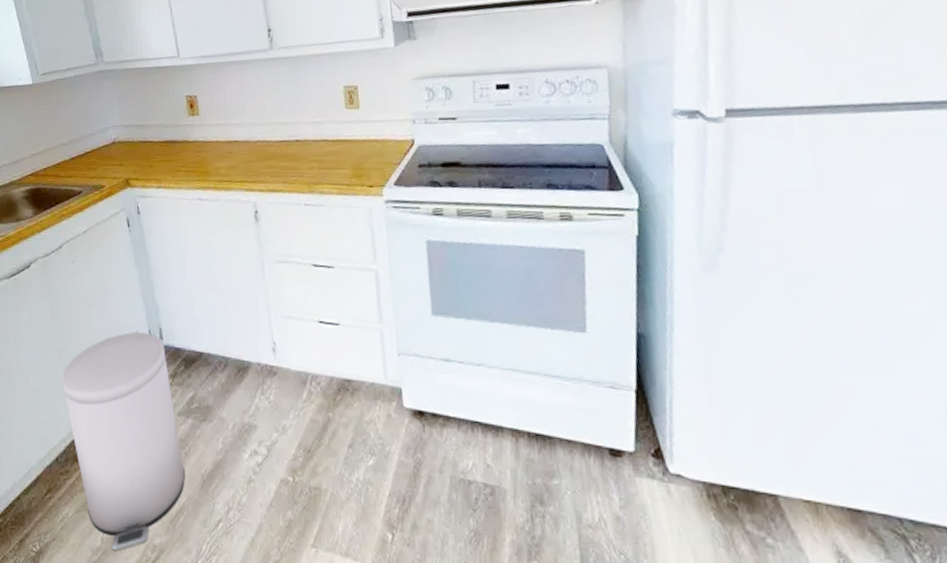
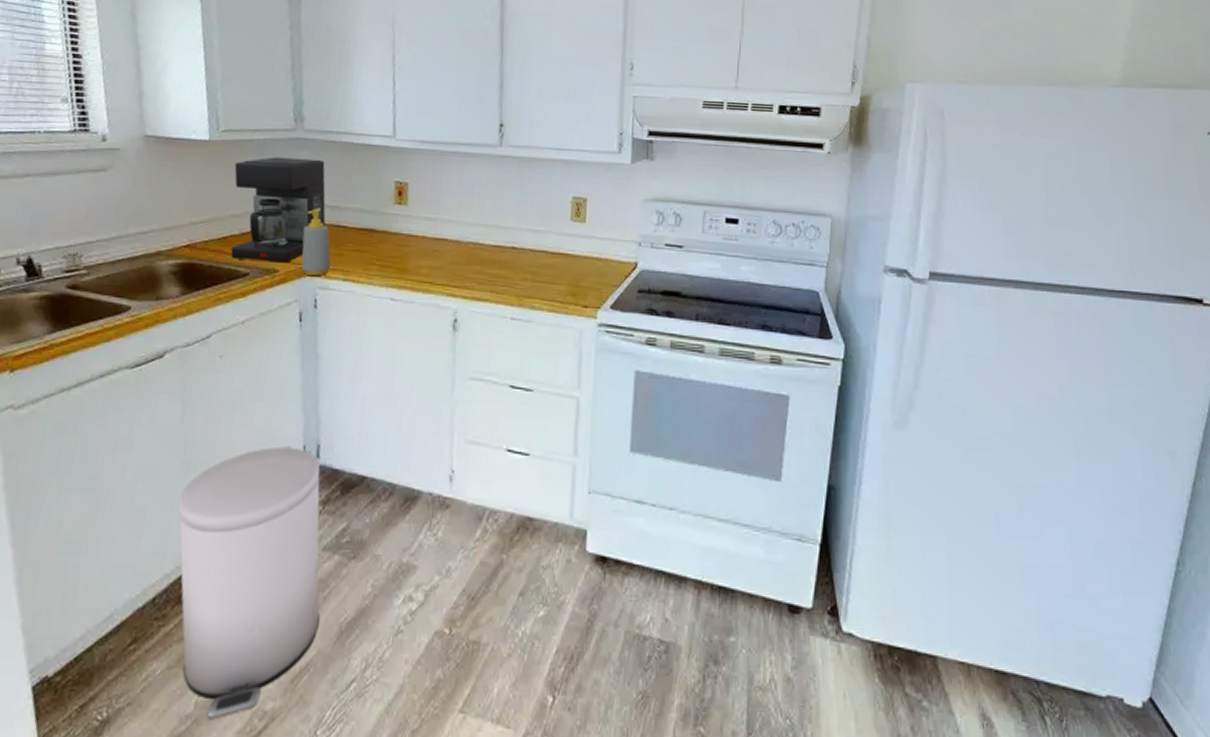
coffee maker: none [56,86,135,181] -> present [230,157,326,262]
soap bottle: none [117,128,145,188] -> present [301,208,331,277]

